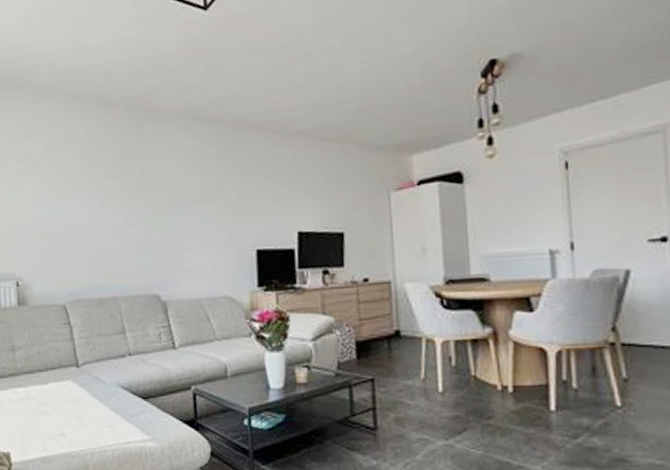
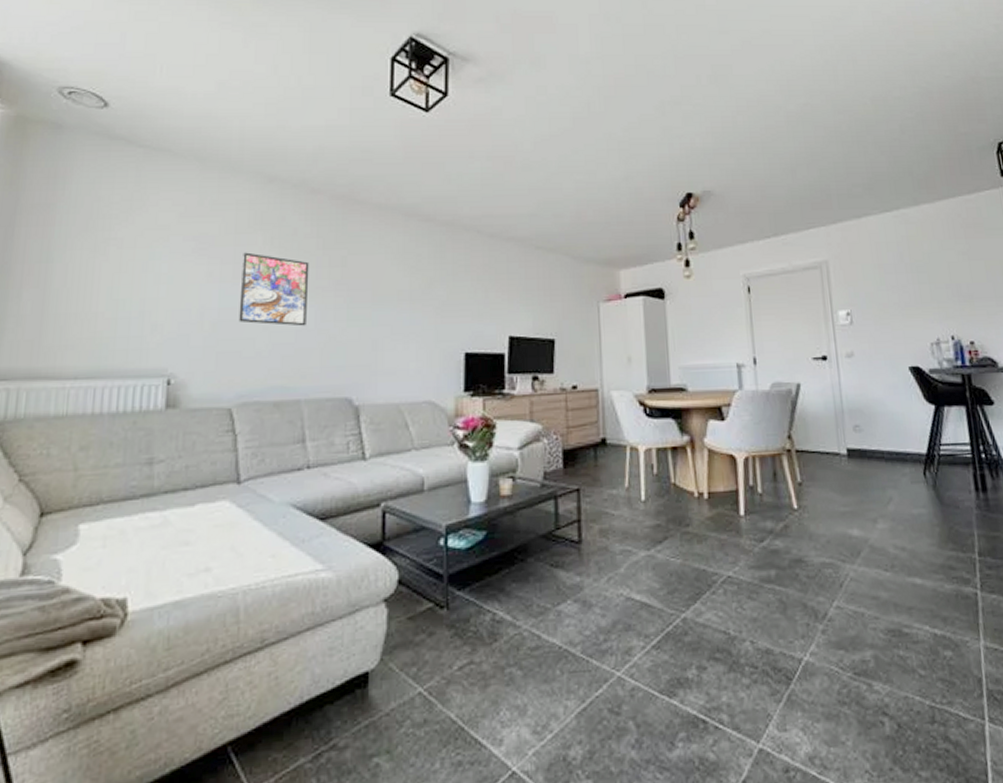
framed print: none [60,168,117,232] -> present [238,252,309,326]

